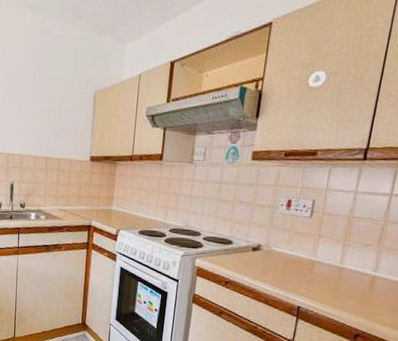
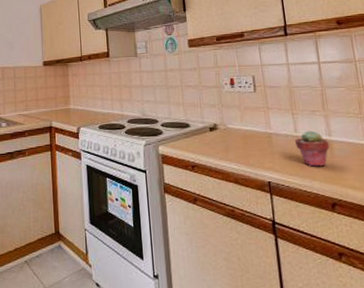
potted succulent: none [336,263,373,300] -> present [294,130,330,167]

